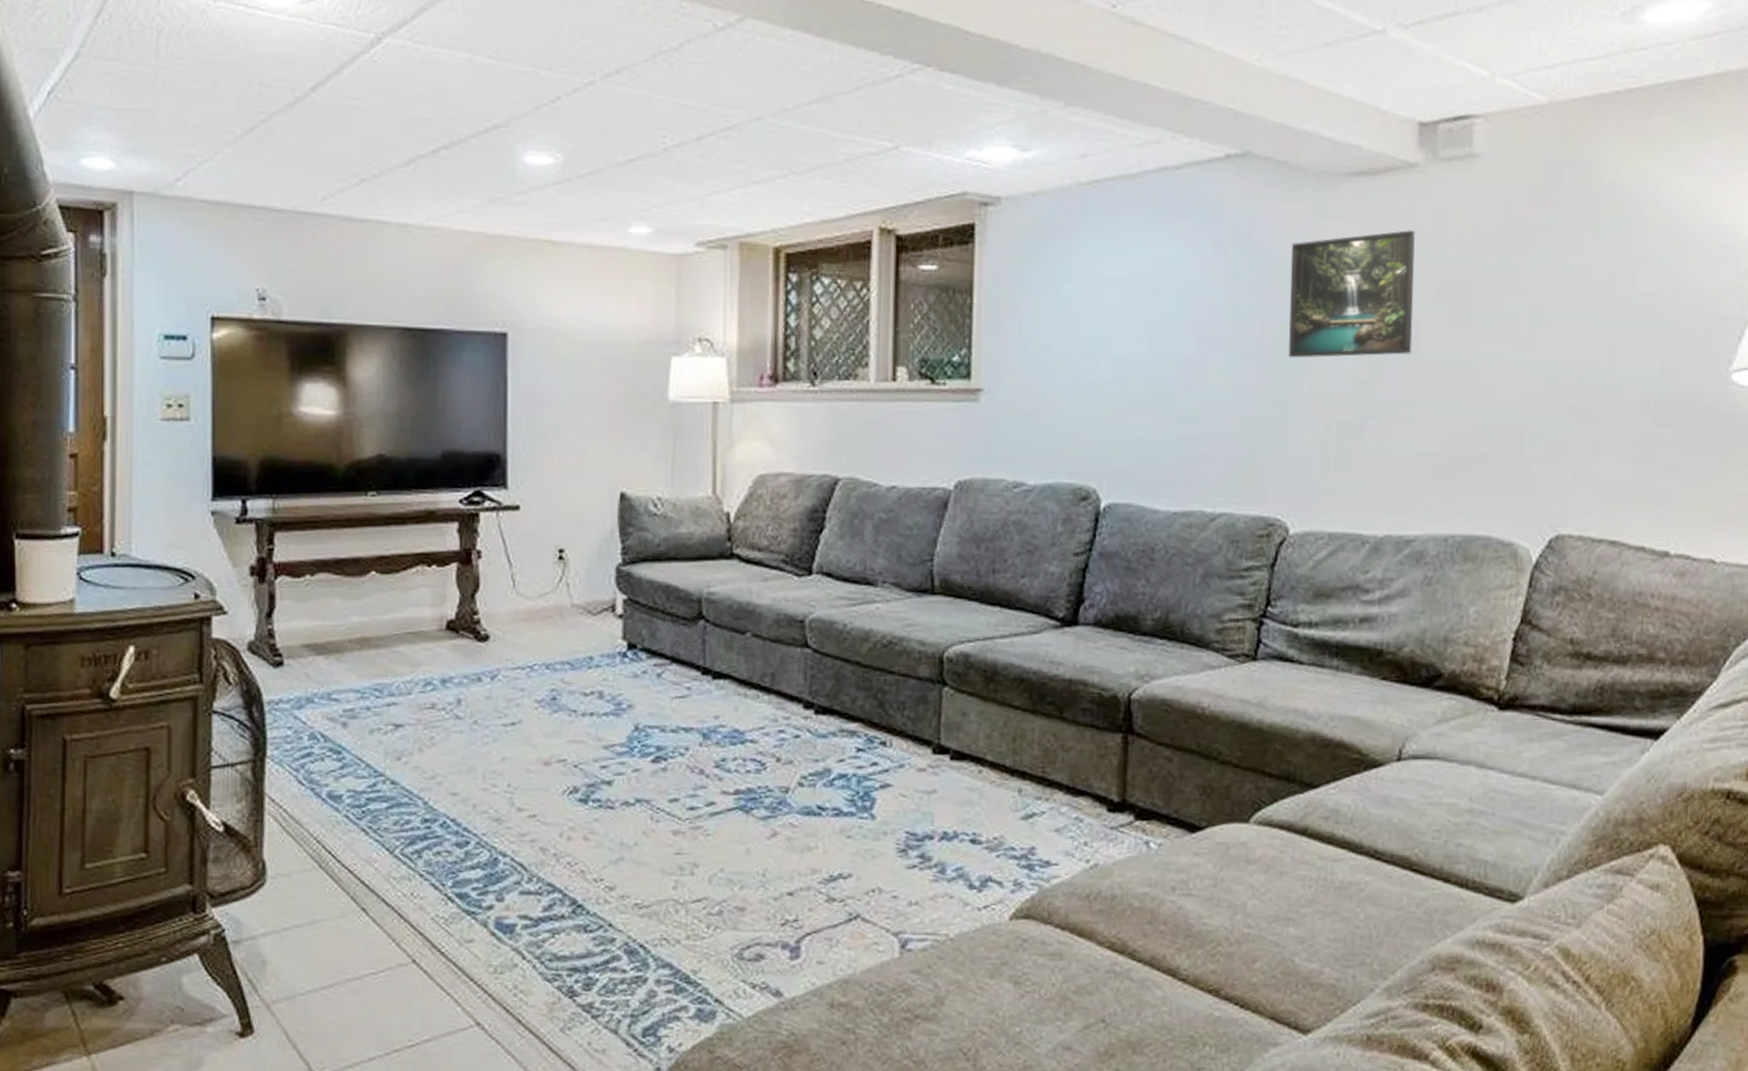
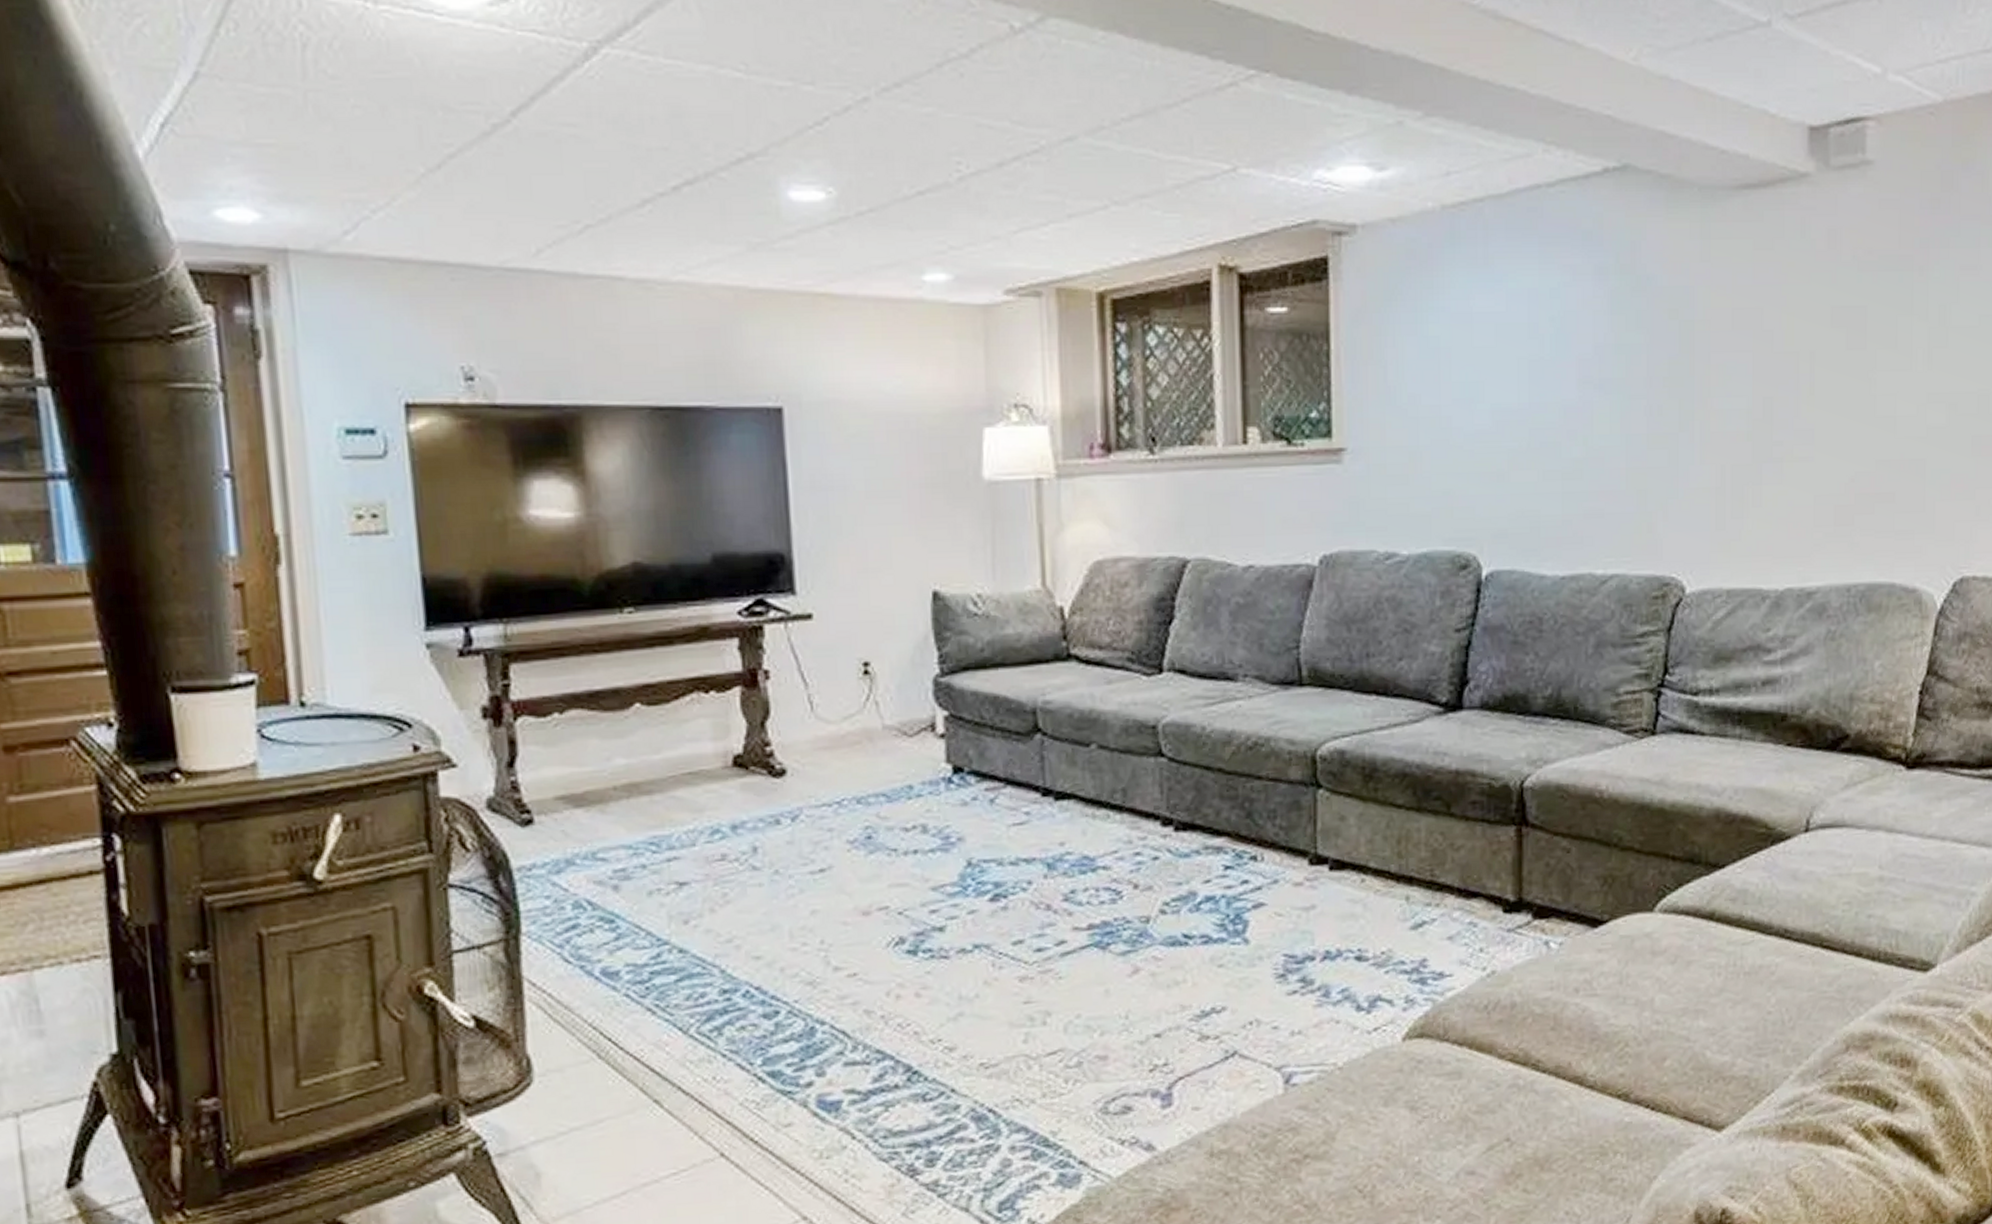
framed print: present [1289,230,1416,358] -> none [1677,249,1809,397]

